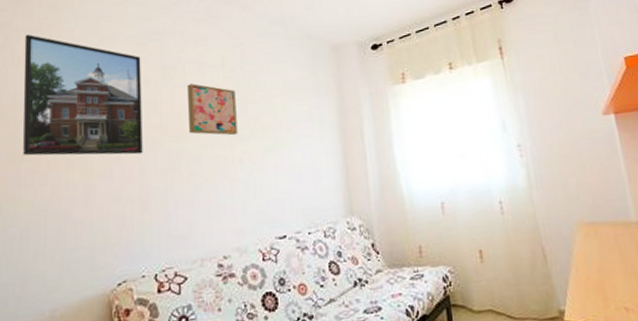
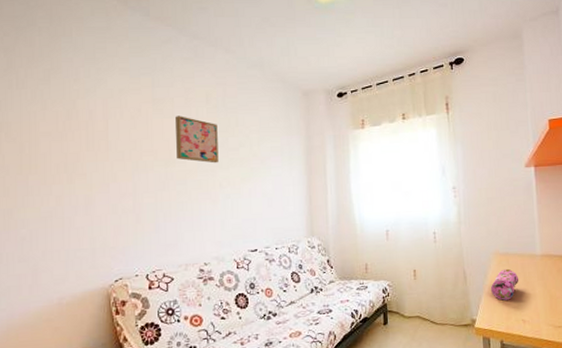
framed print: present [23,34,143,156] -> none [27,59,136,174]
pencil case: none [578,242,614,284] -> present [491,268,519,301]

